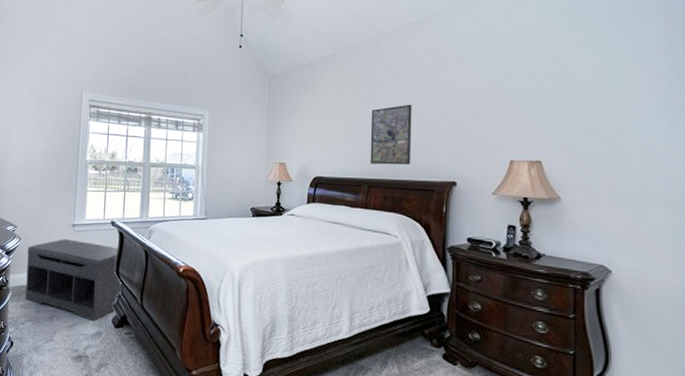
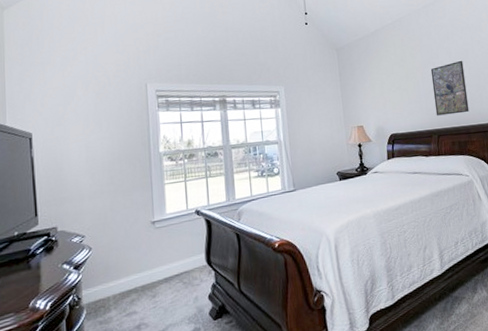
bench: present [25,239,121,321] -> none [101,236,215,319]

